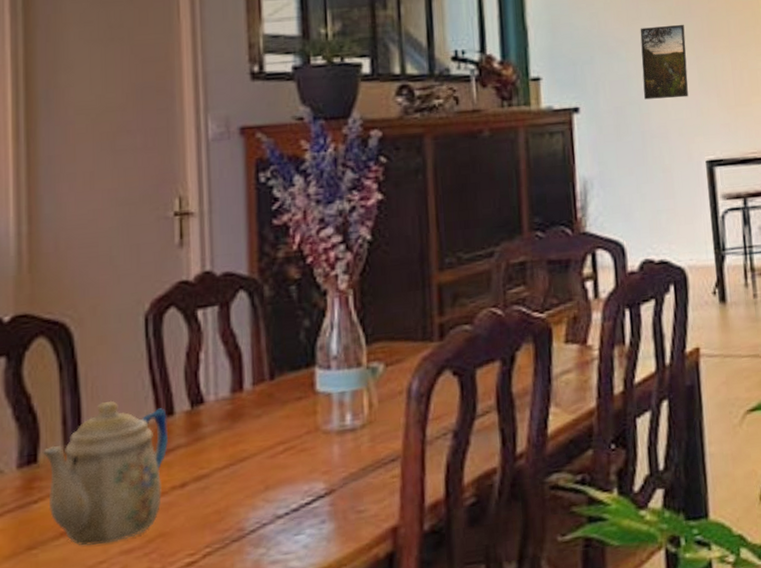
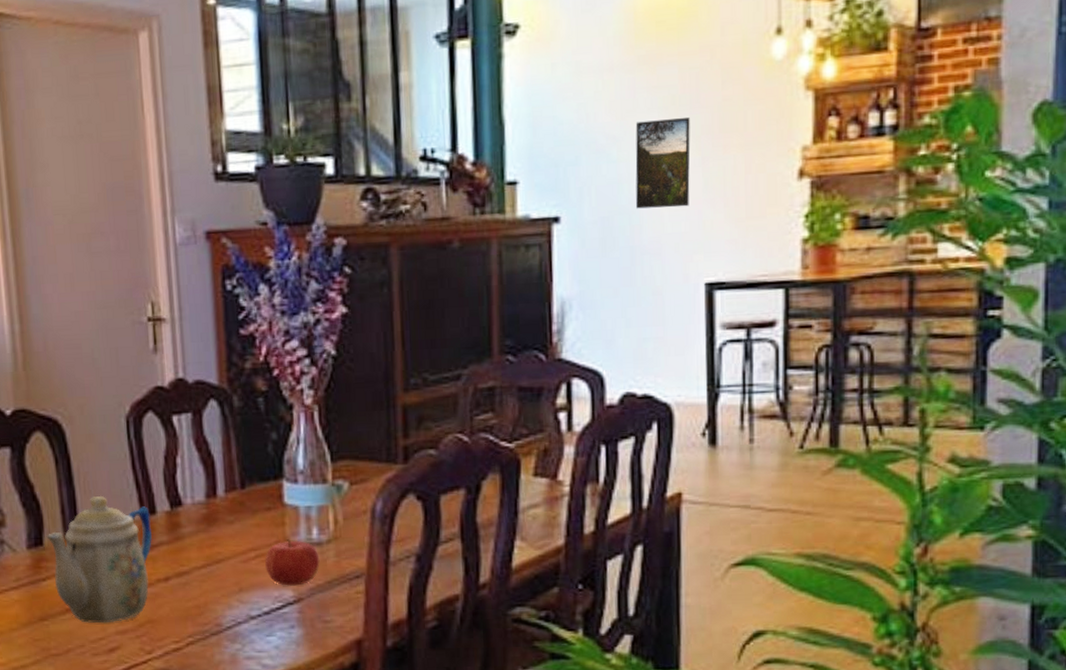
fruit: none [294,427,354,478] -> present [265,538,320,586]

